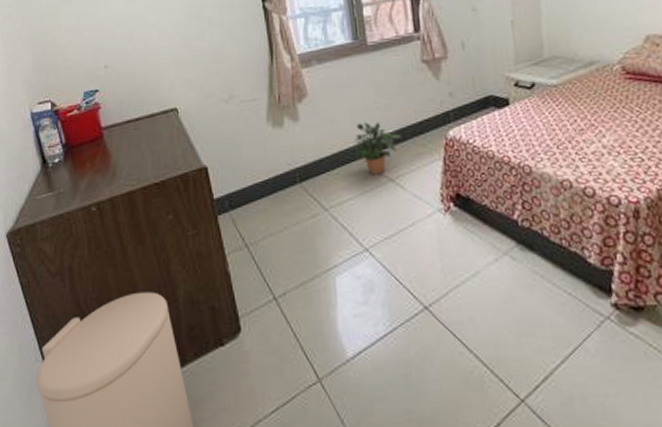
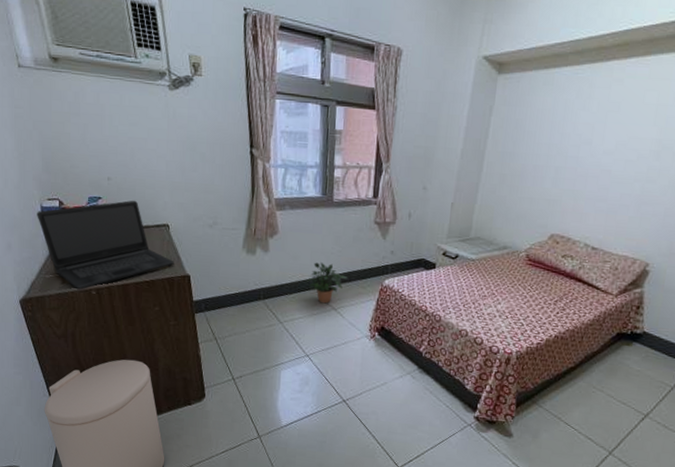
laptop: none [26,86,187,208] -> present [37,200,174,290]

